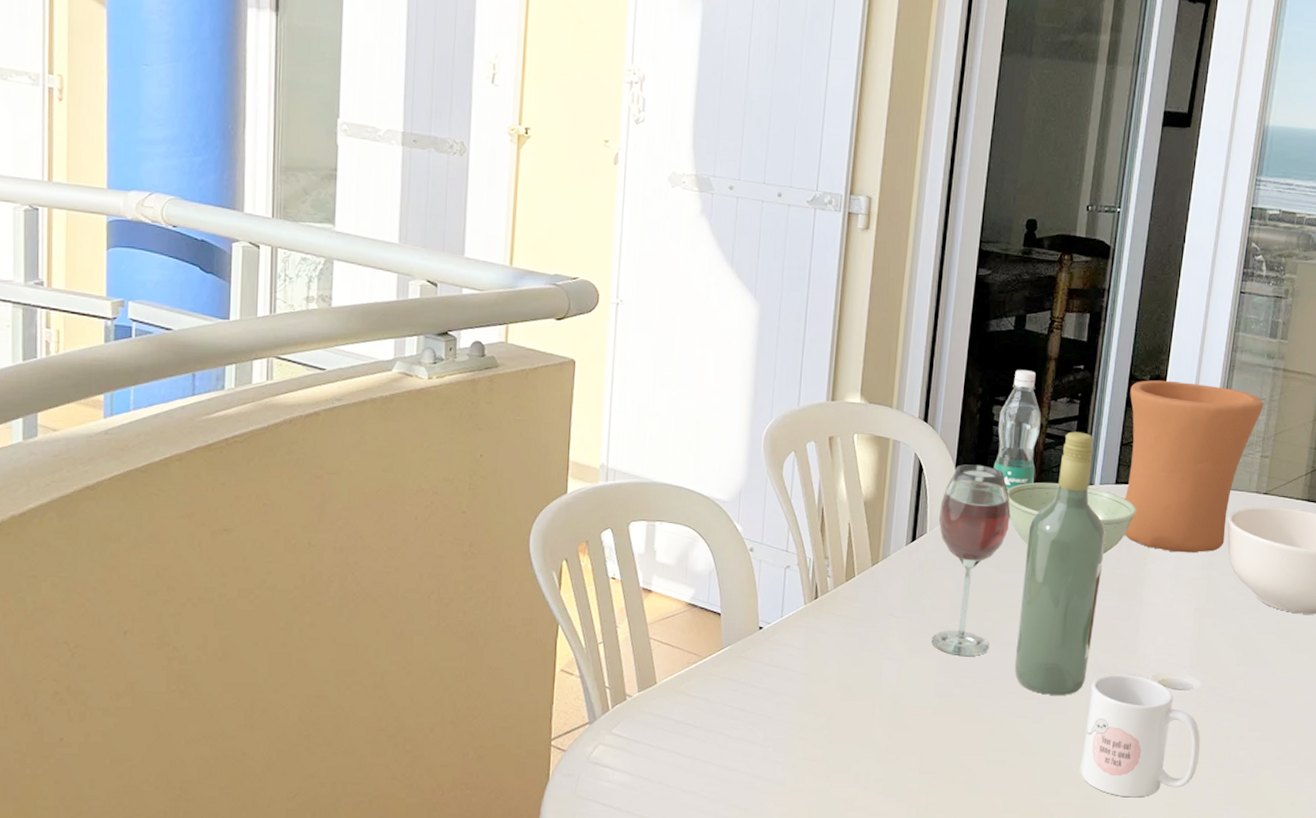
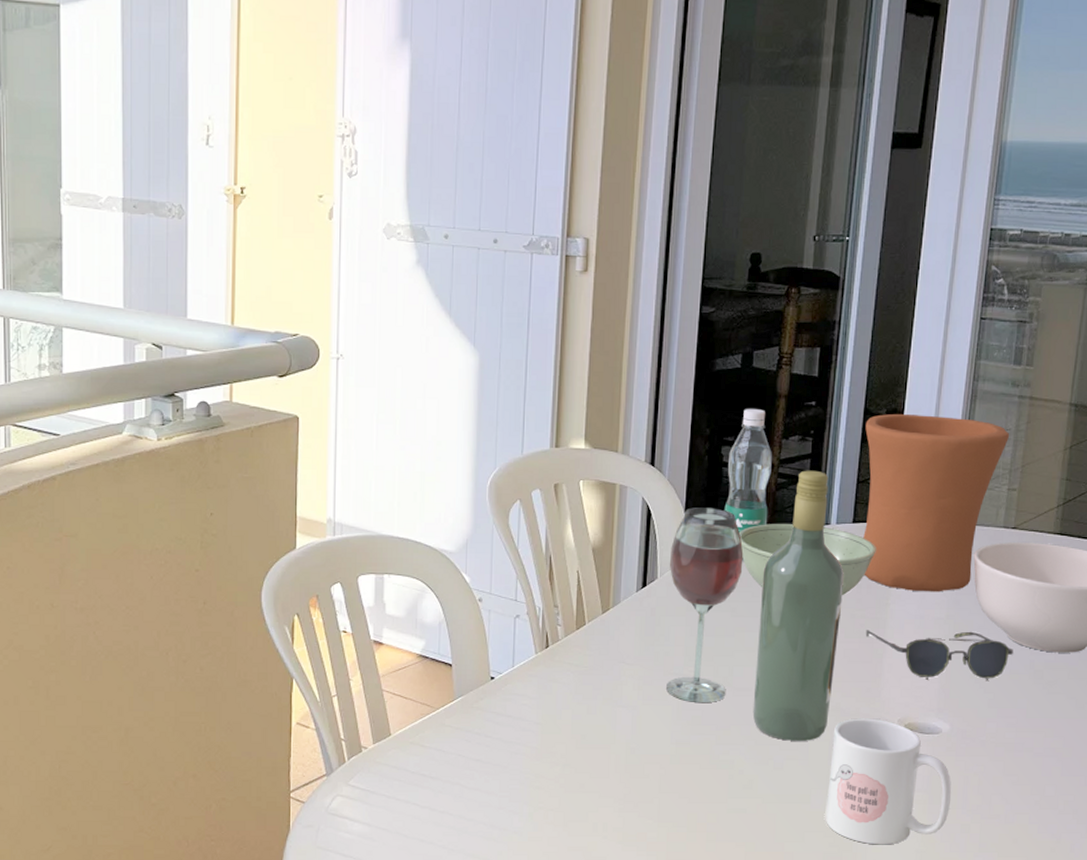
sunglasses: none [1124,588,1262,639] -> present [865,630,1013,680]

